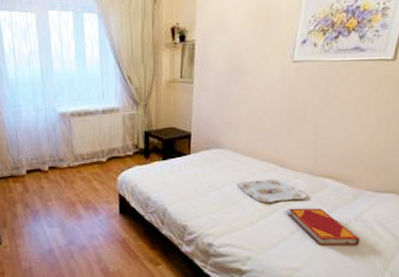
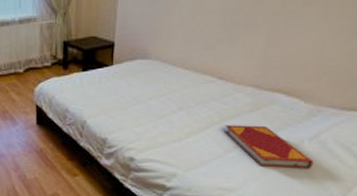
serving tray: present [238,179,307,202] -> none [166,92,249,118]

